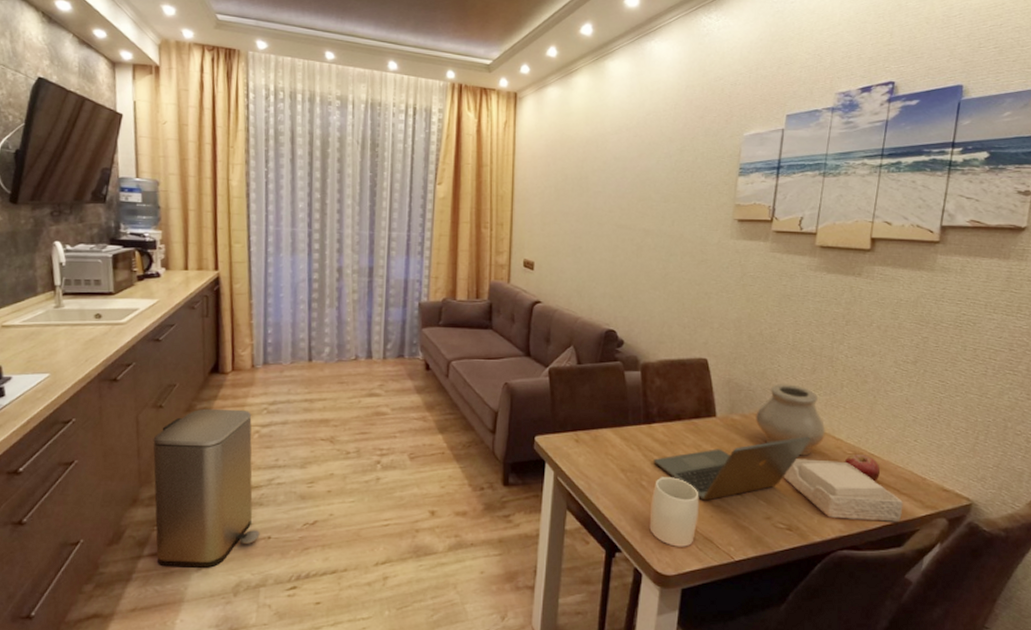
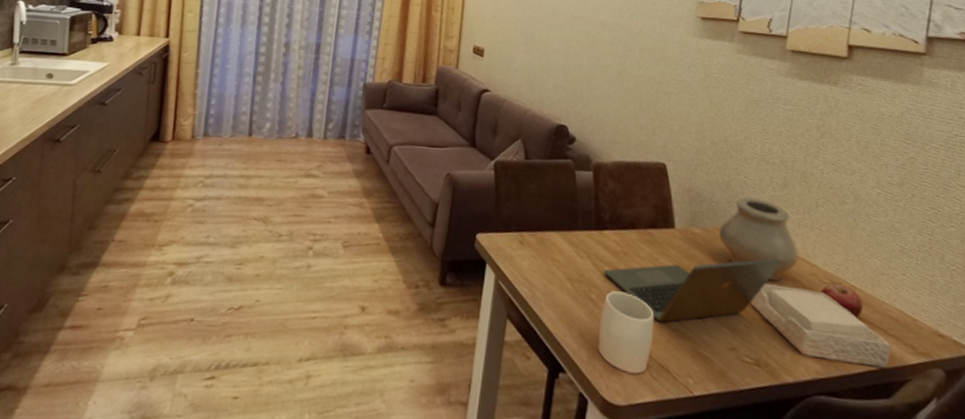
pedal bin: present [153,408,260,568] -> none [77,176,187,347]

